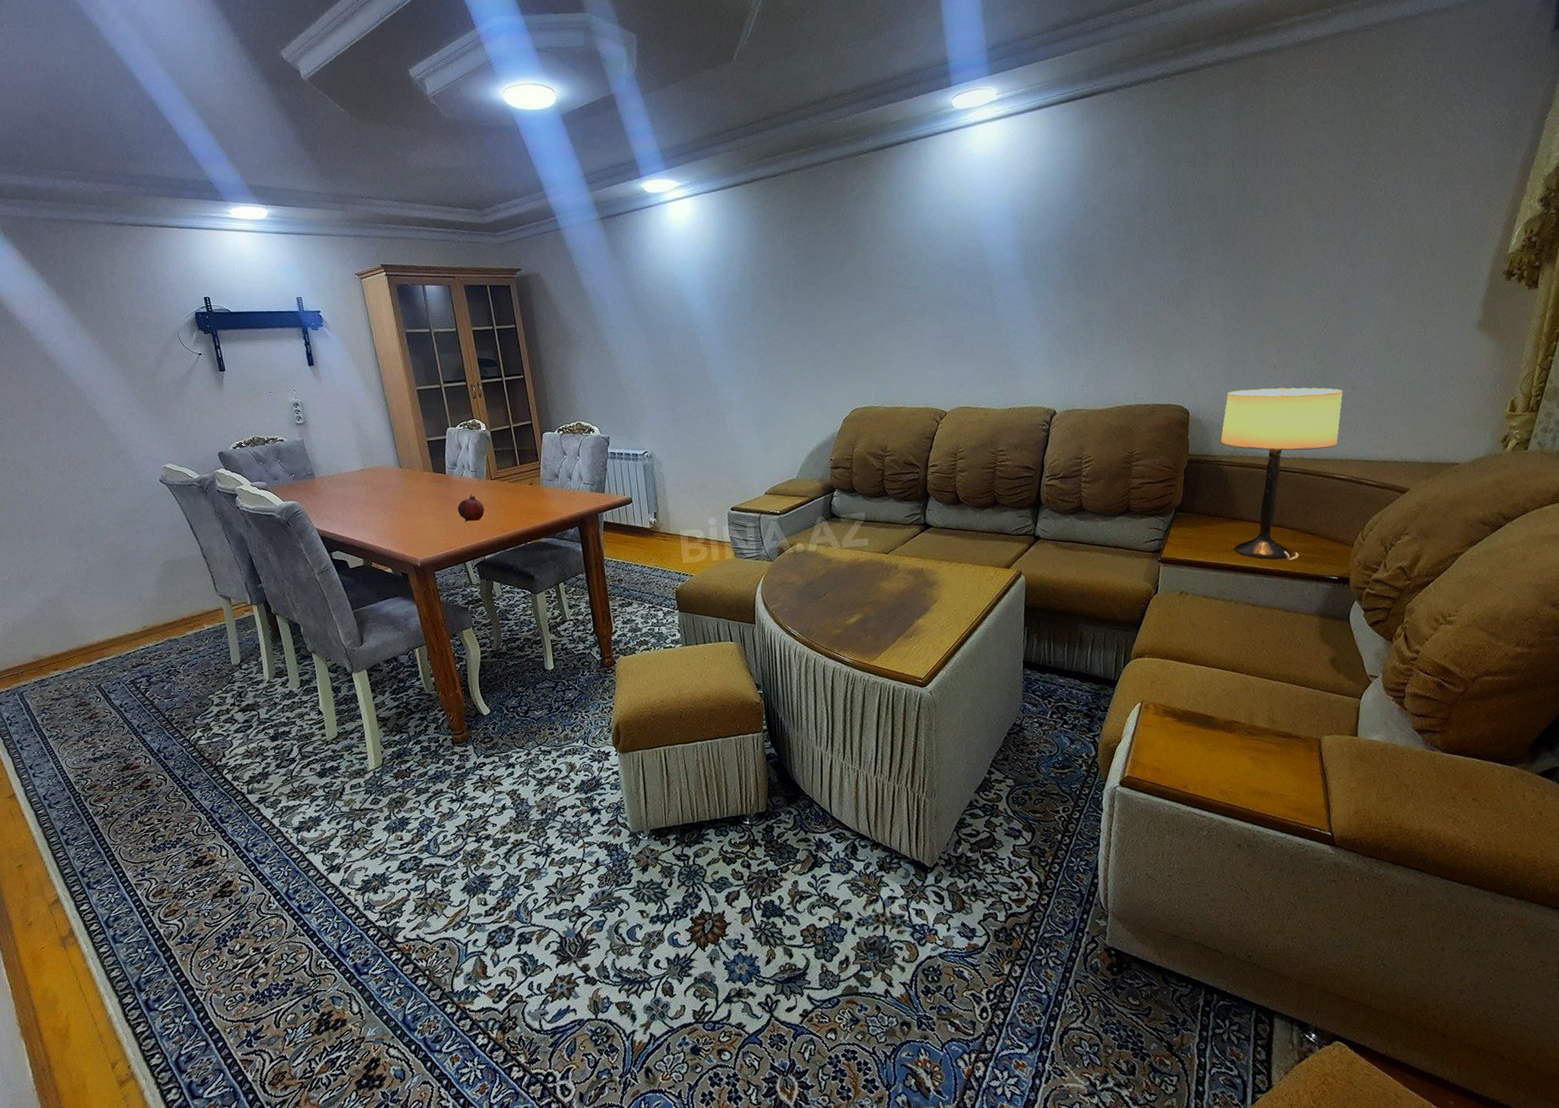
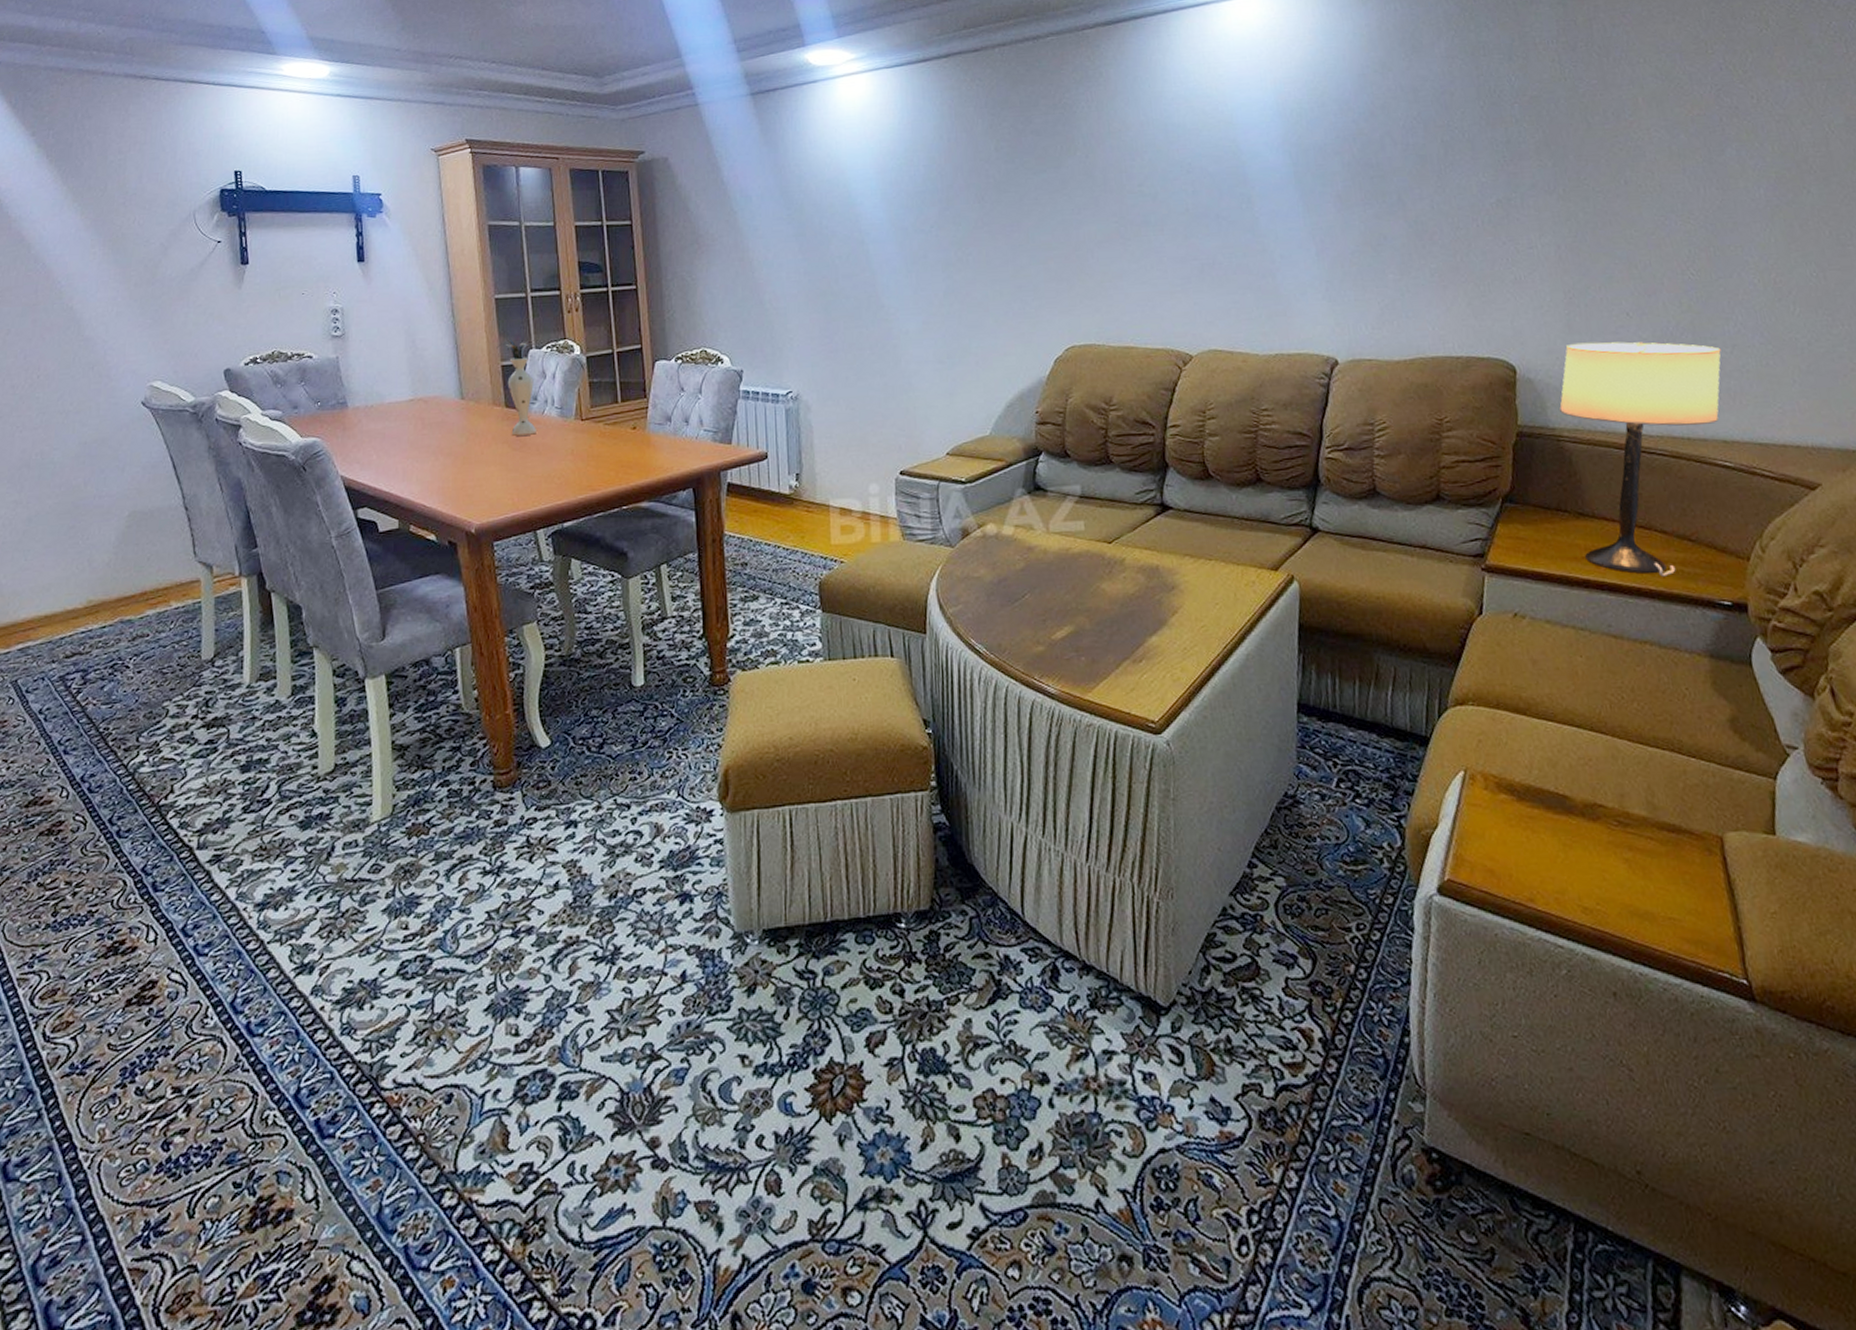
vase: none [422,420,459,494] -> present [497,339,539,436]
fruit: present [457,494,485,522] -> none [532,438,569,476]

